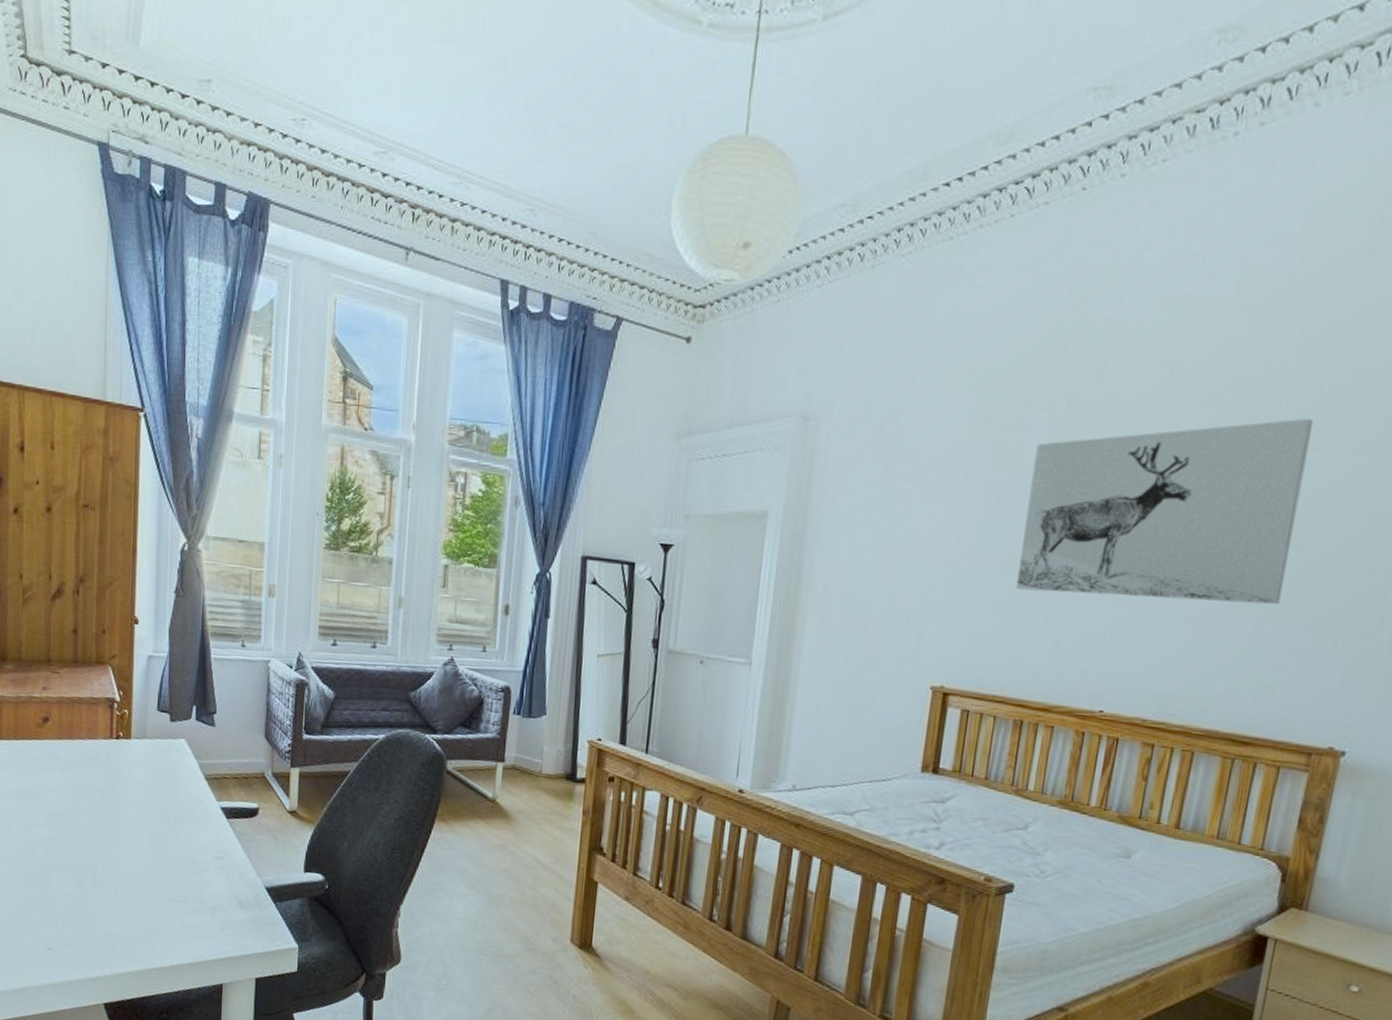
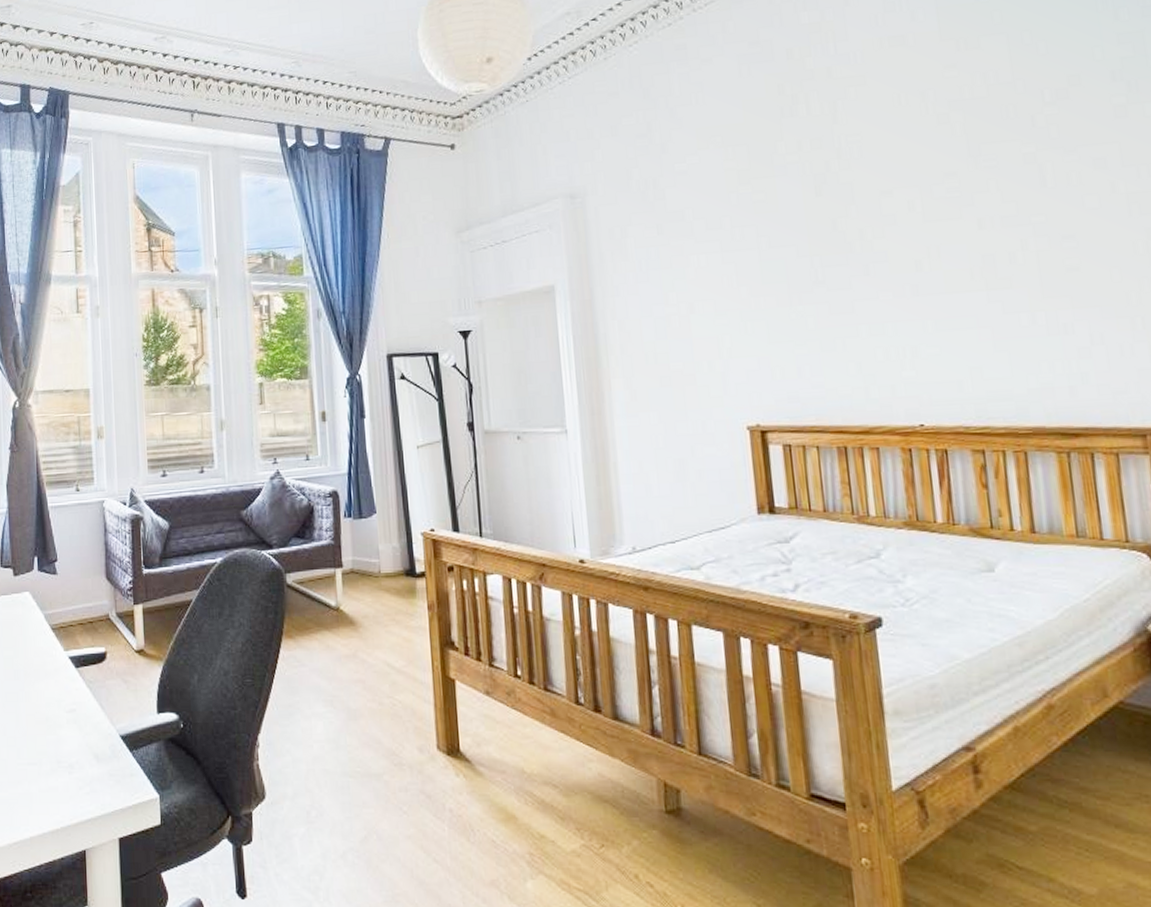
wall art: present [1015,418,1313,605] -> none [792,122,1066,320]

